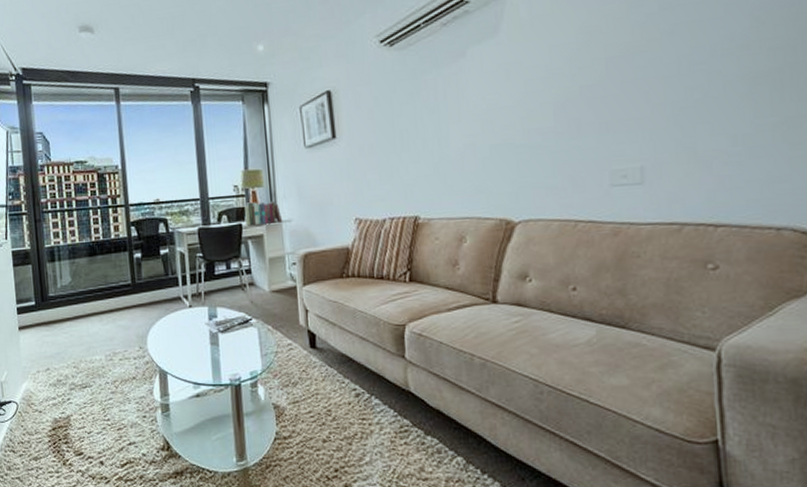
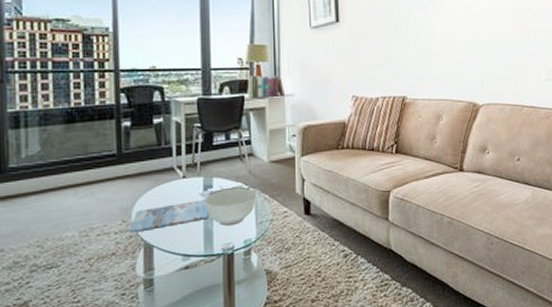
magazine: none [145,329,215,359] -> present [129,199,208,233]
bowl: none [210,318,260,355] -> present [205,187,257,225]

